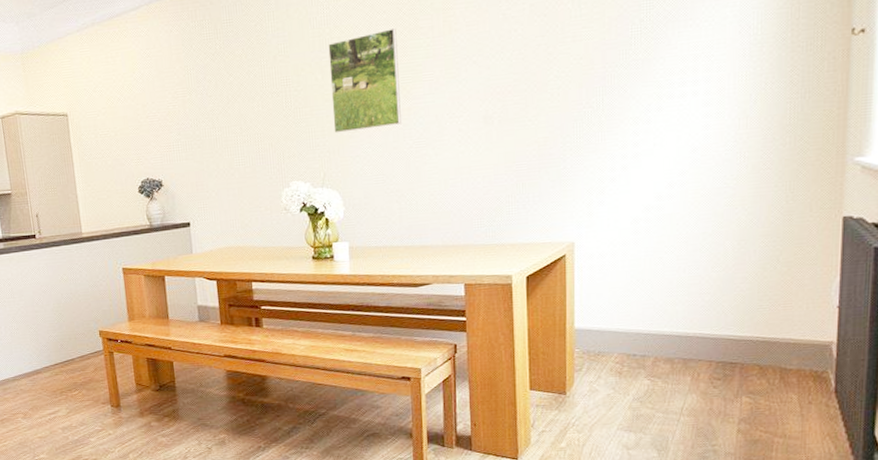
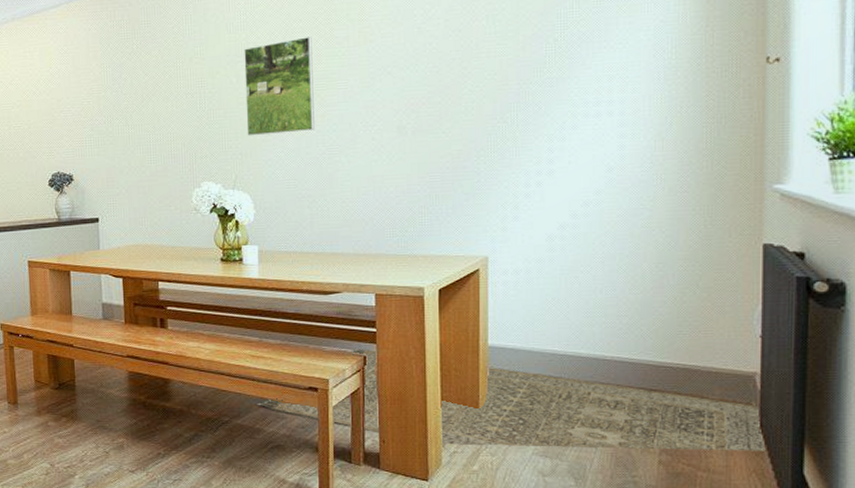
rug: none [352,337,840,425] -> present [257,349,766,451]

